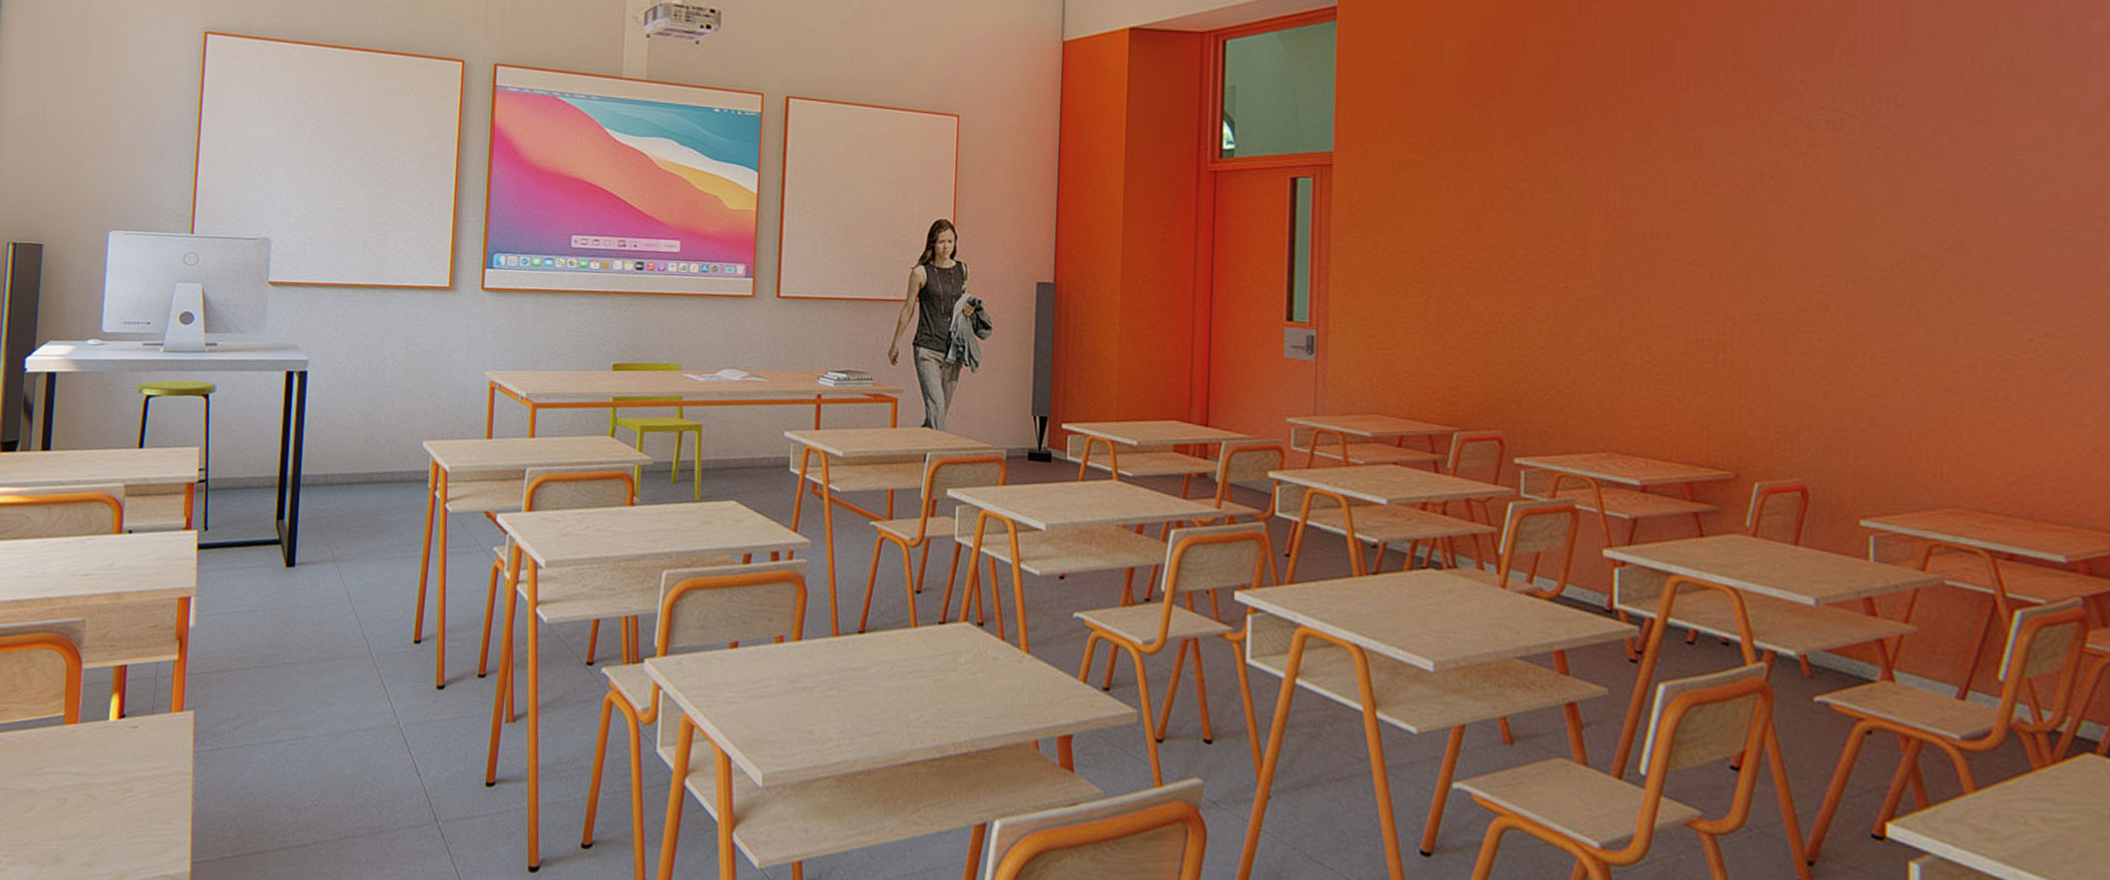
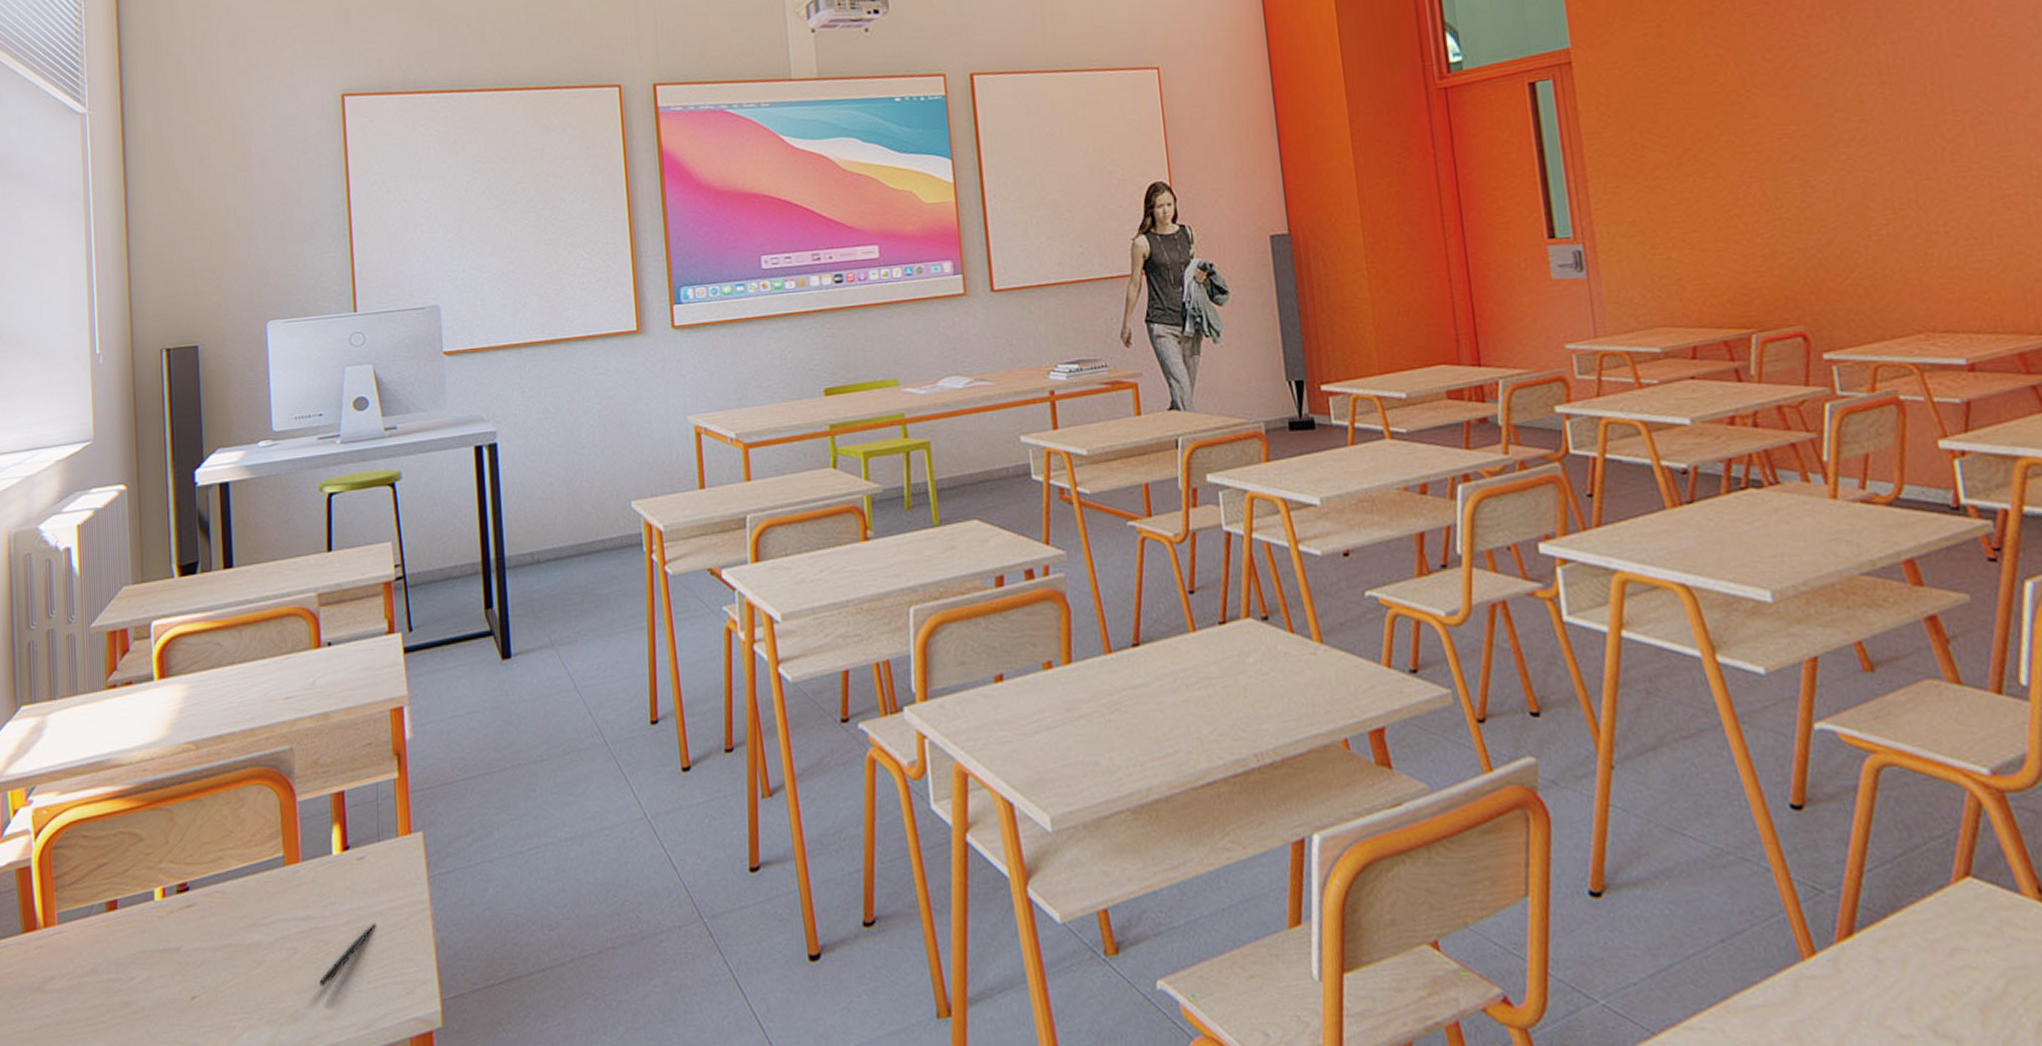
pen: none [83,785,140,836] -> present [319,922,375,986]

